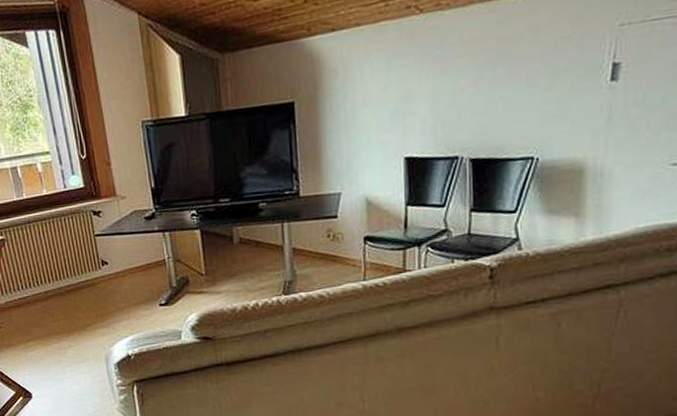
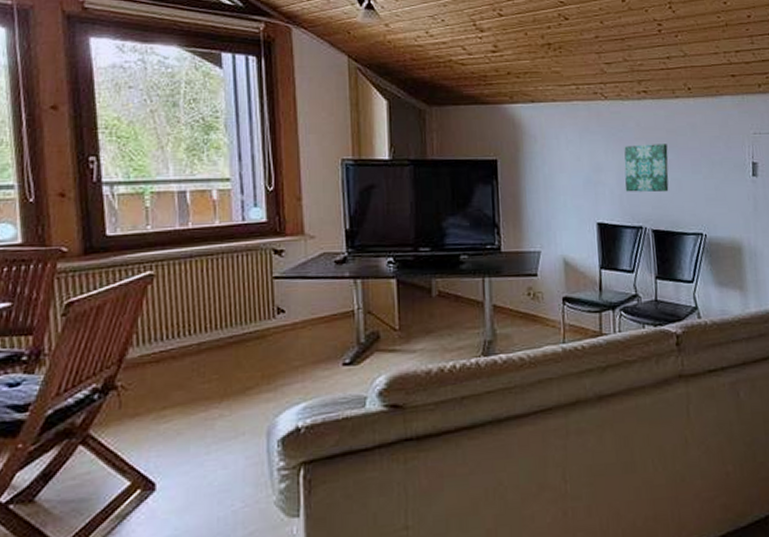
wall art: none [439,56,497,120] -> present [624,144,669,193]

